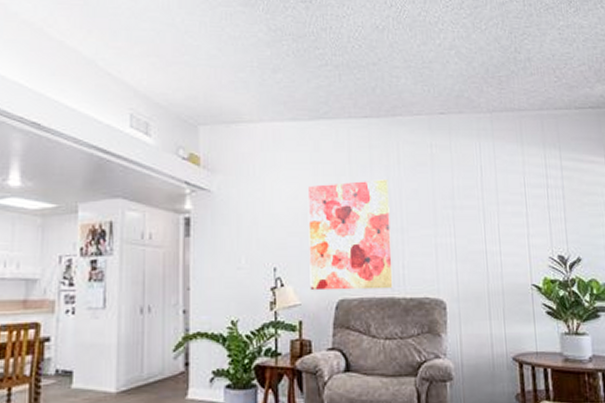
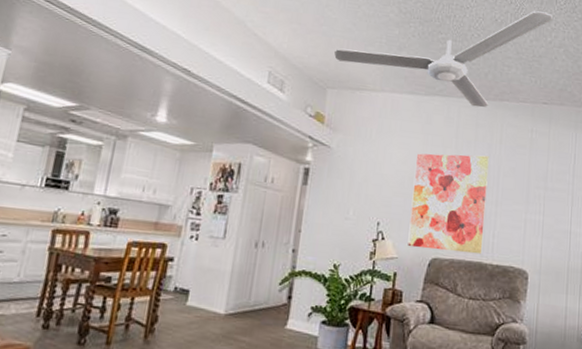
ceiling fan: none [202,12,439,127] -> present [334,10,553,108]

